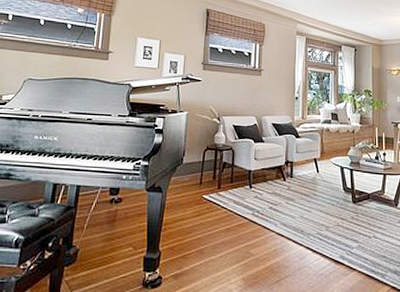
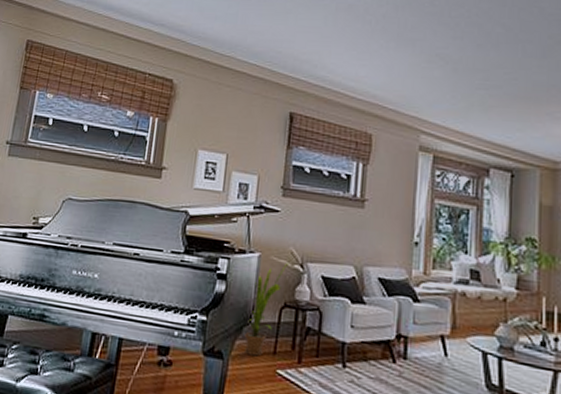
house plant: none [178,117,210,187] -> present [245,262,290,357]

